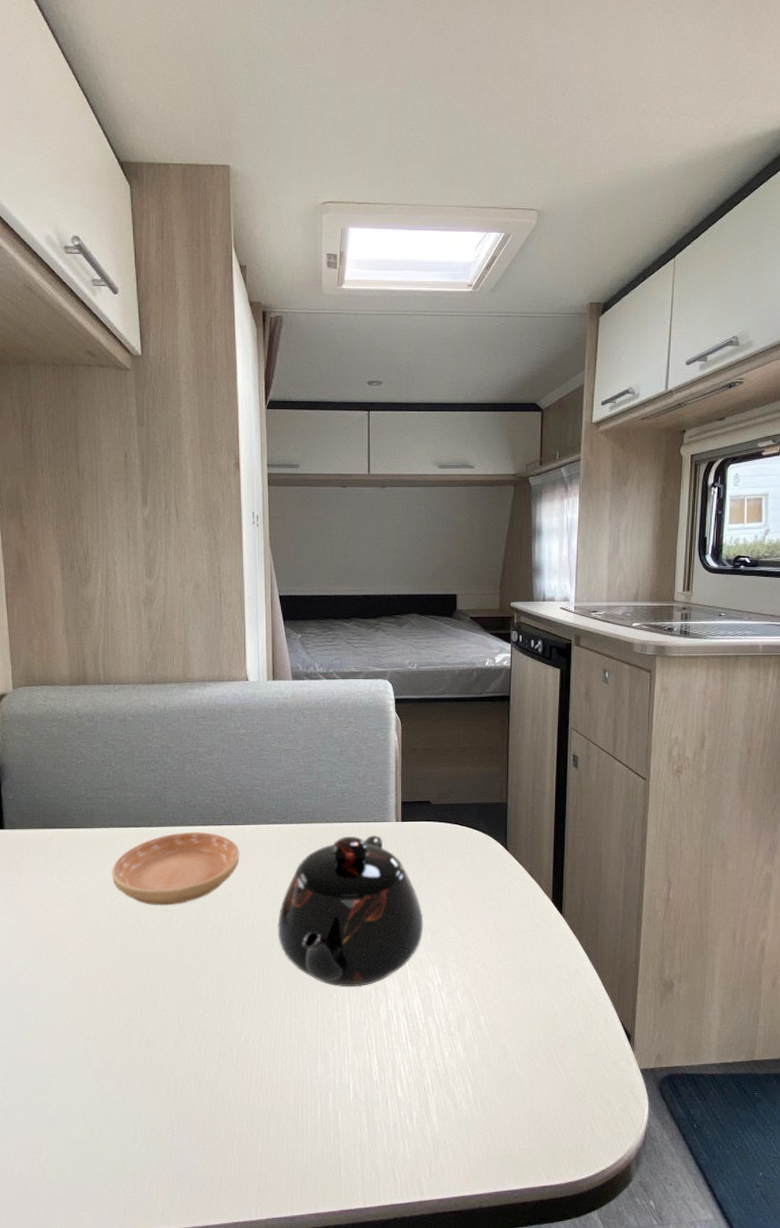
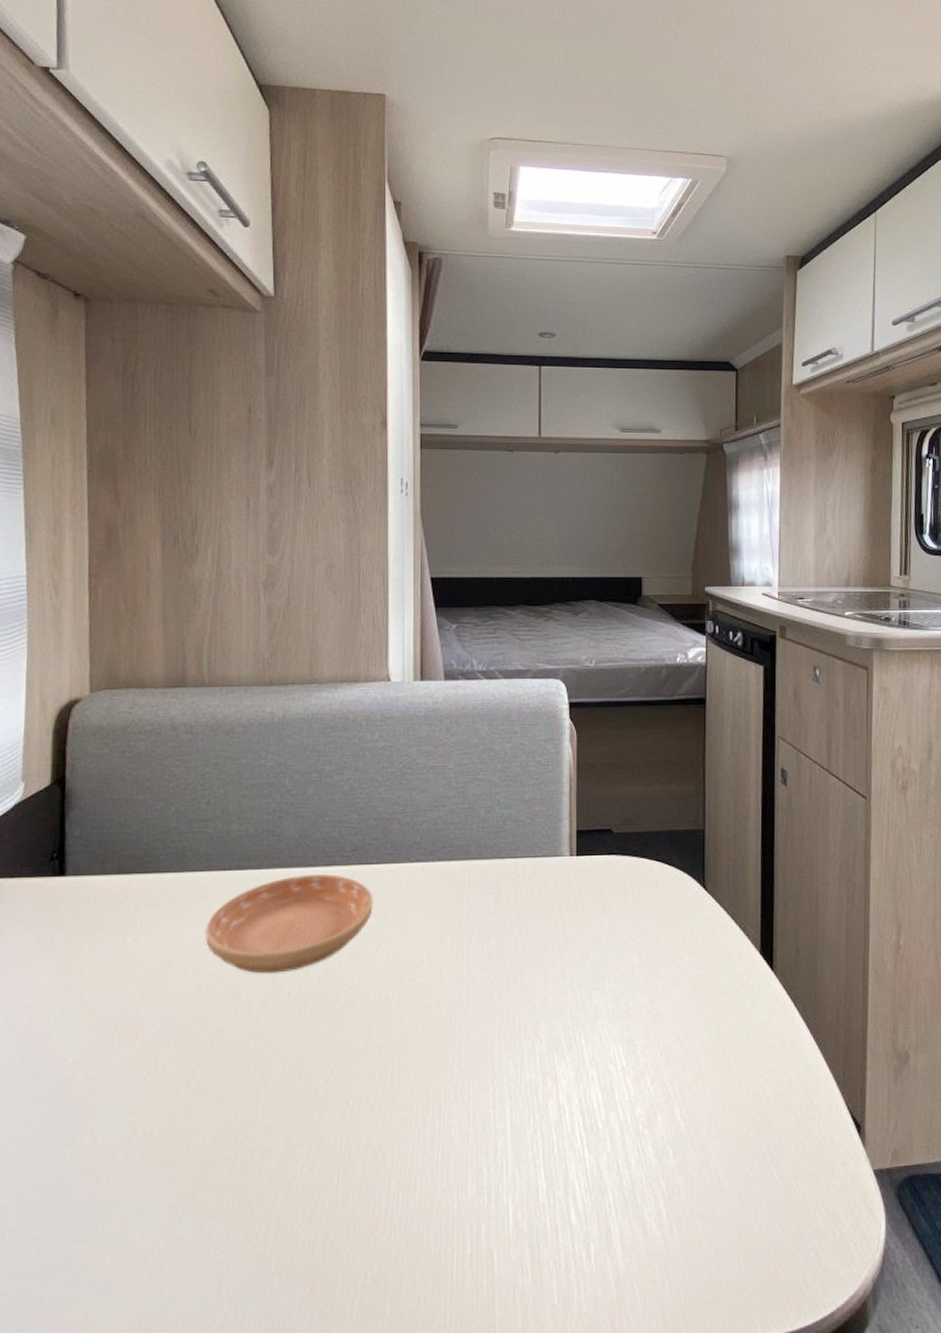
teapot: present [277,835,424,988] -> none [419,874,604,1076]

